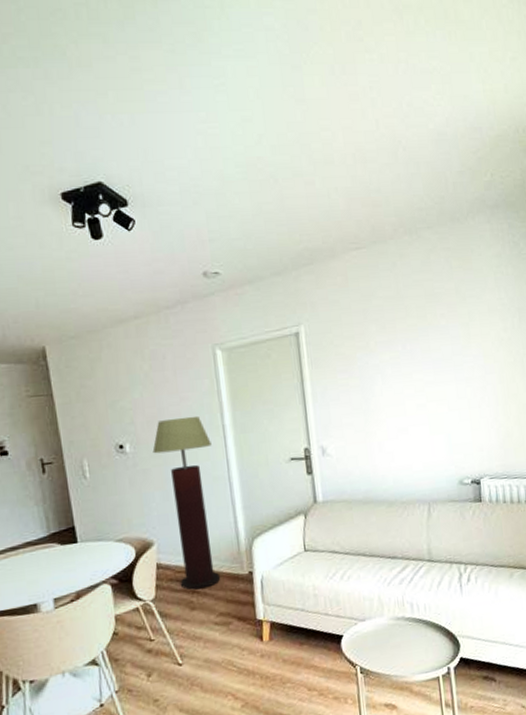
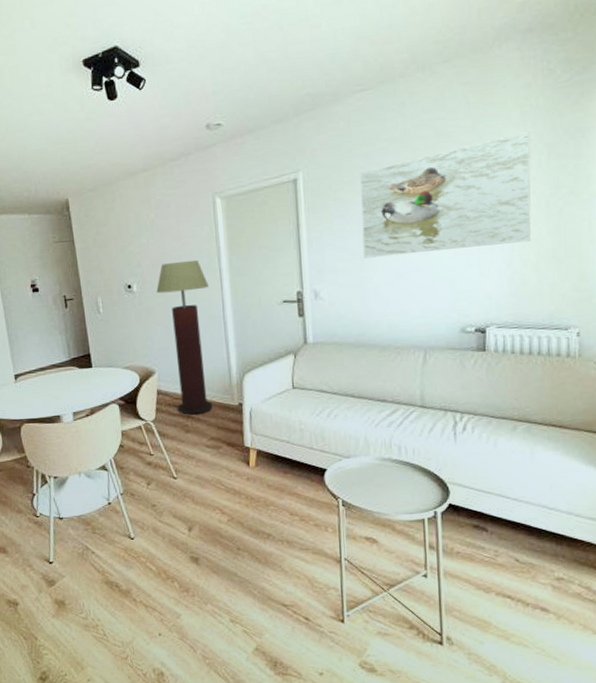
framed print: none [358,296,511,413] -> present [359,131,531,258]

